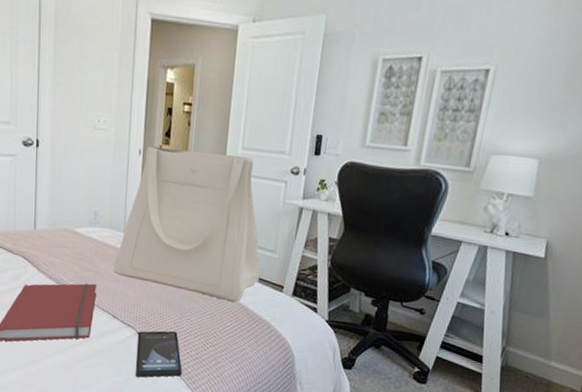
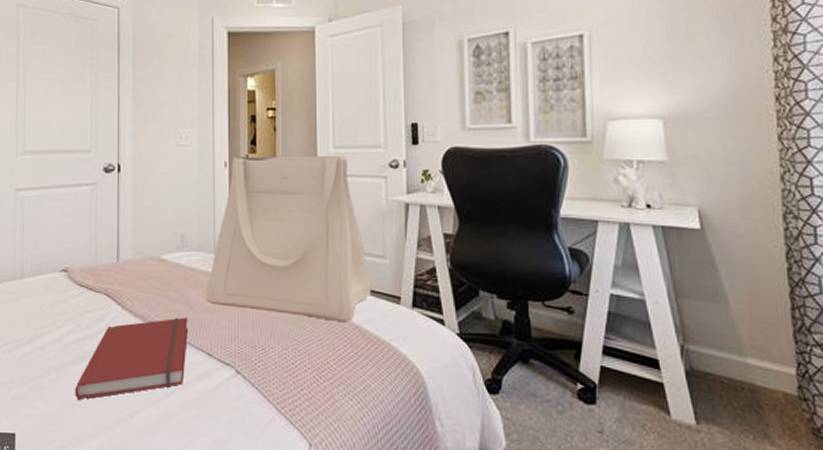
smartphone: present [136,331,182,378] -> none [238,365,294,430]

